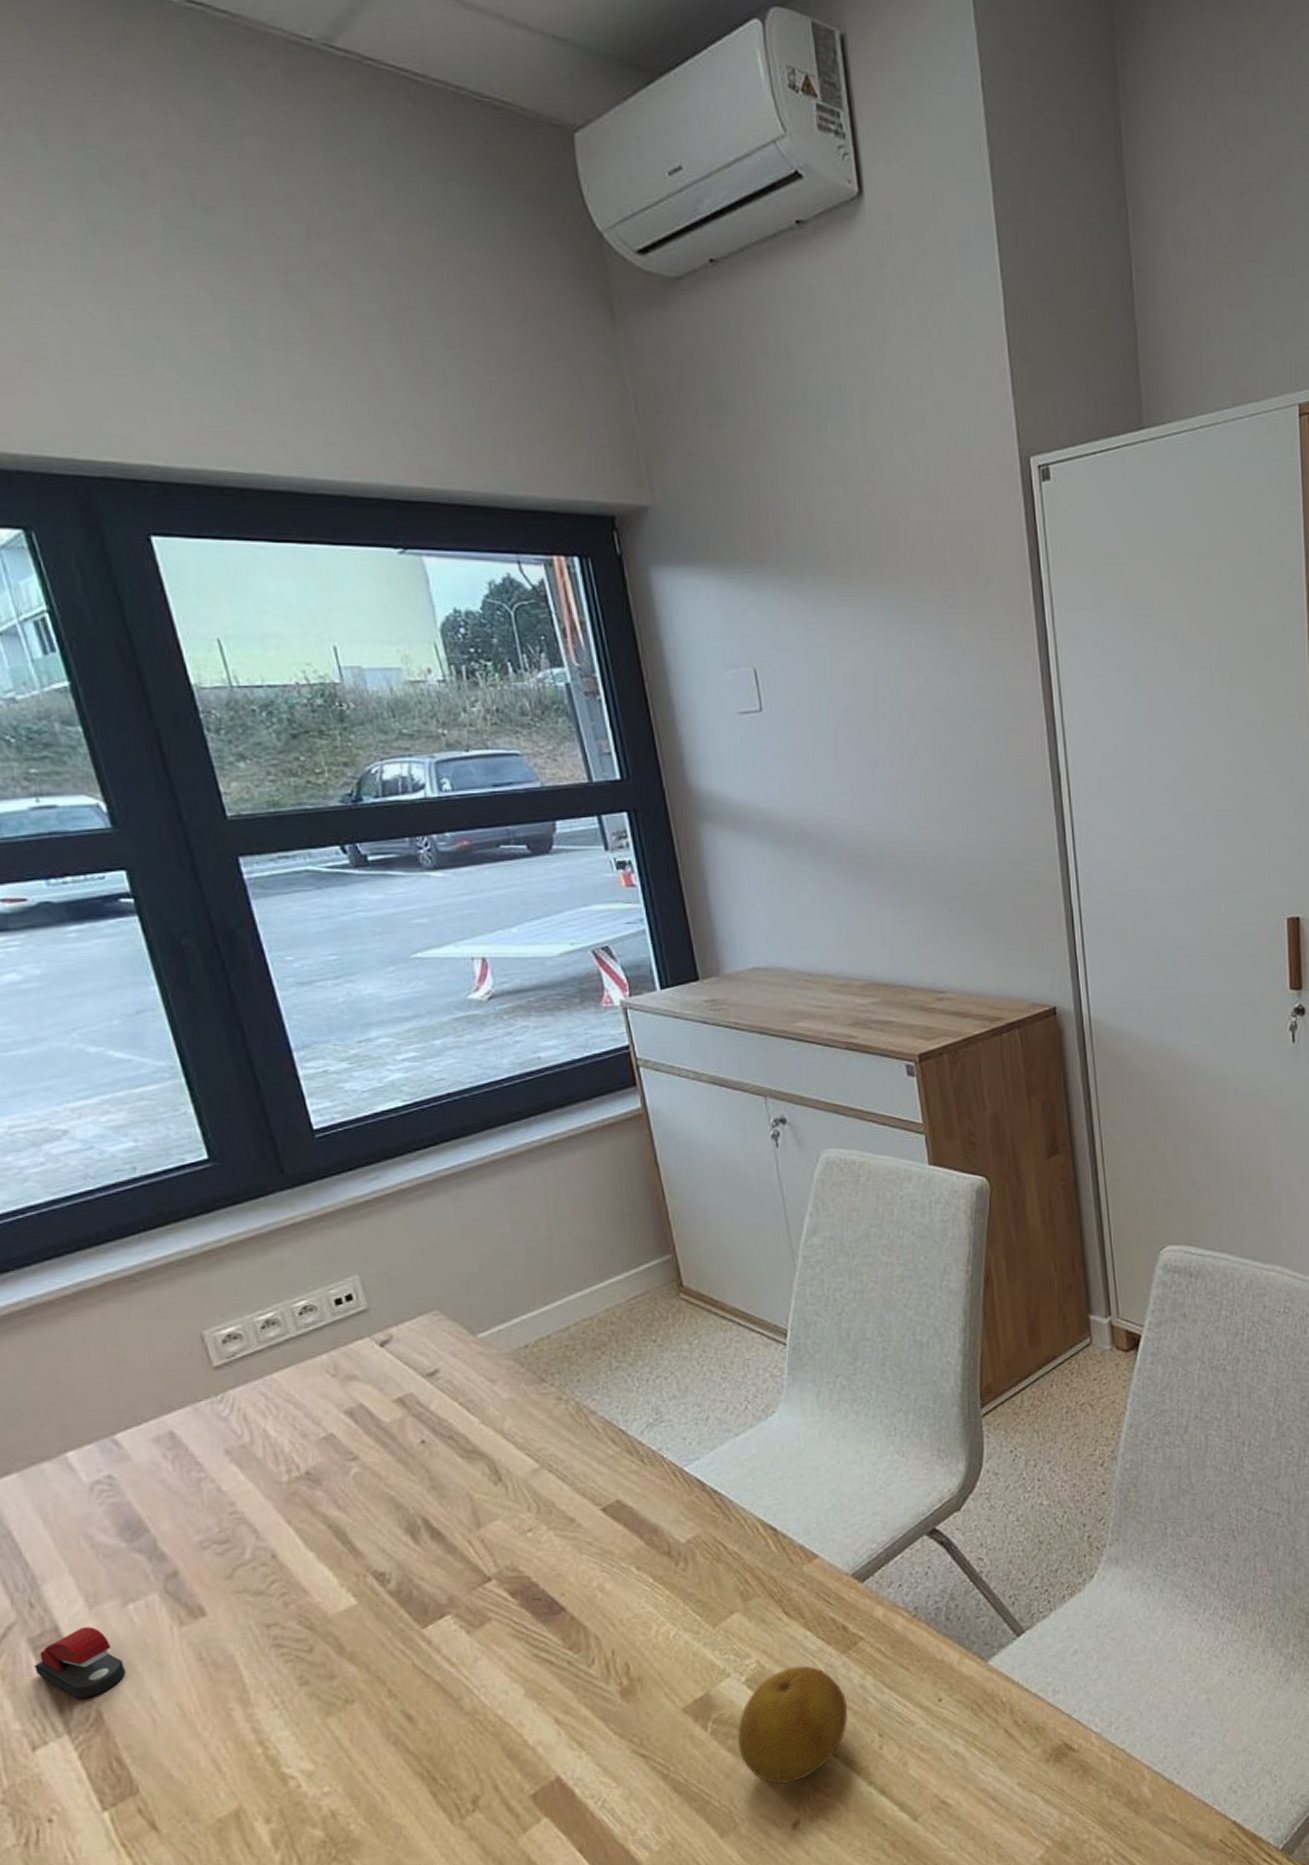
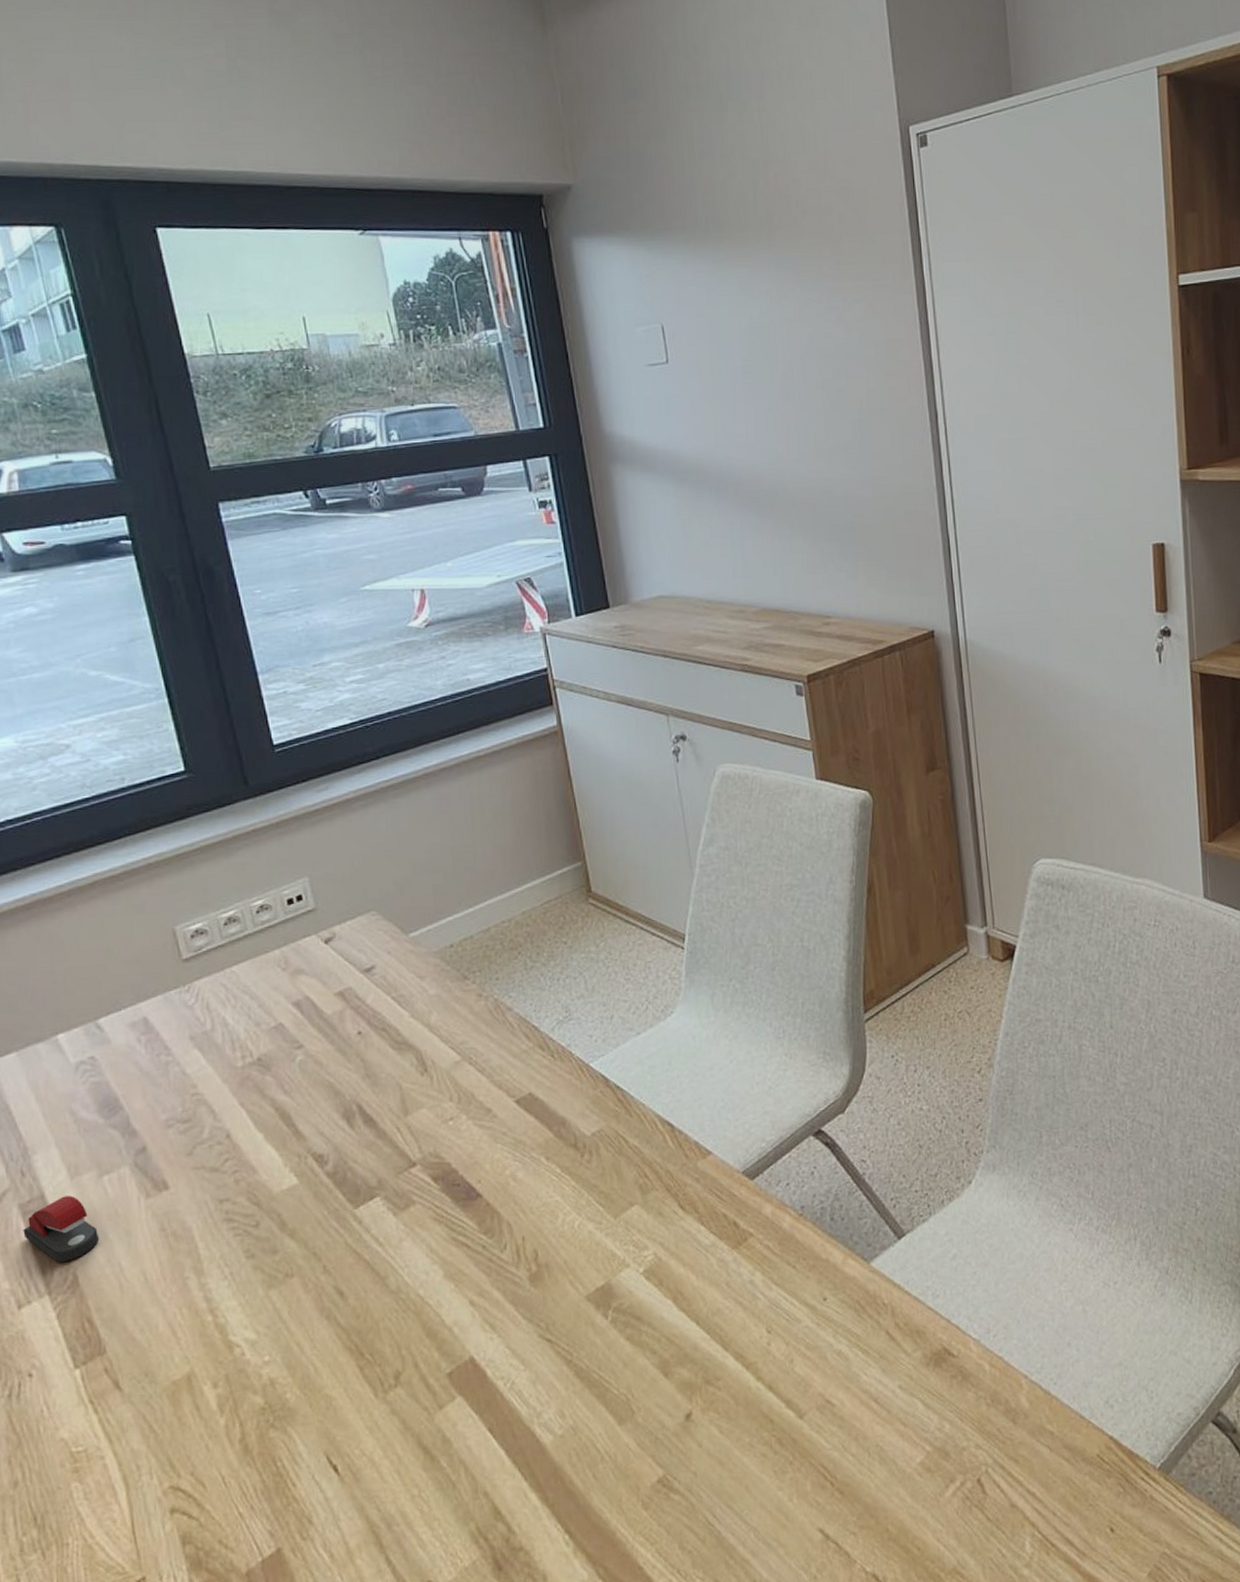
fruit: present [738,1665,848,1784] -> none [636,1259,738,1375]

